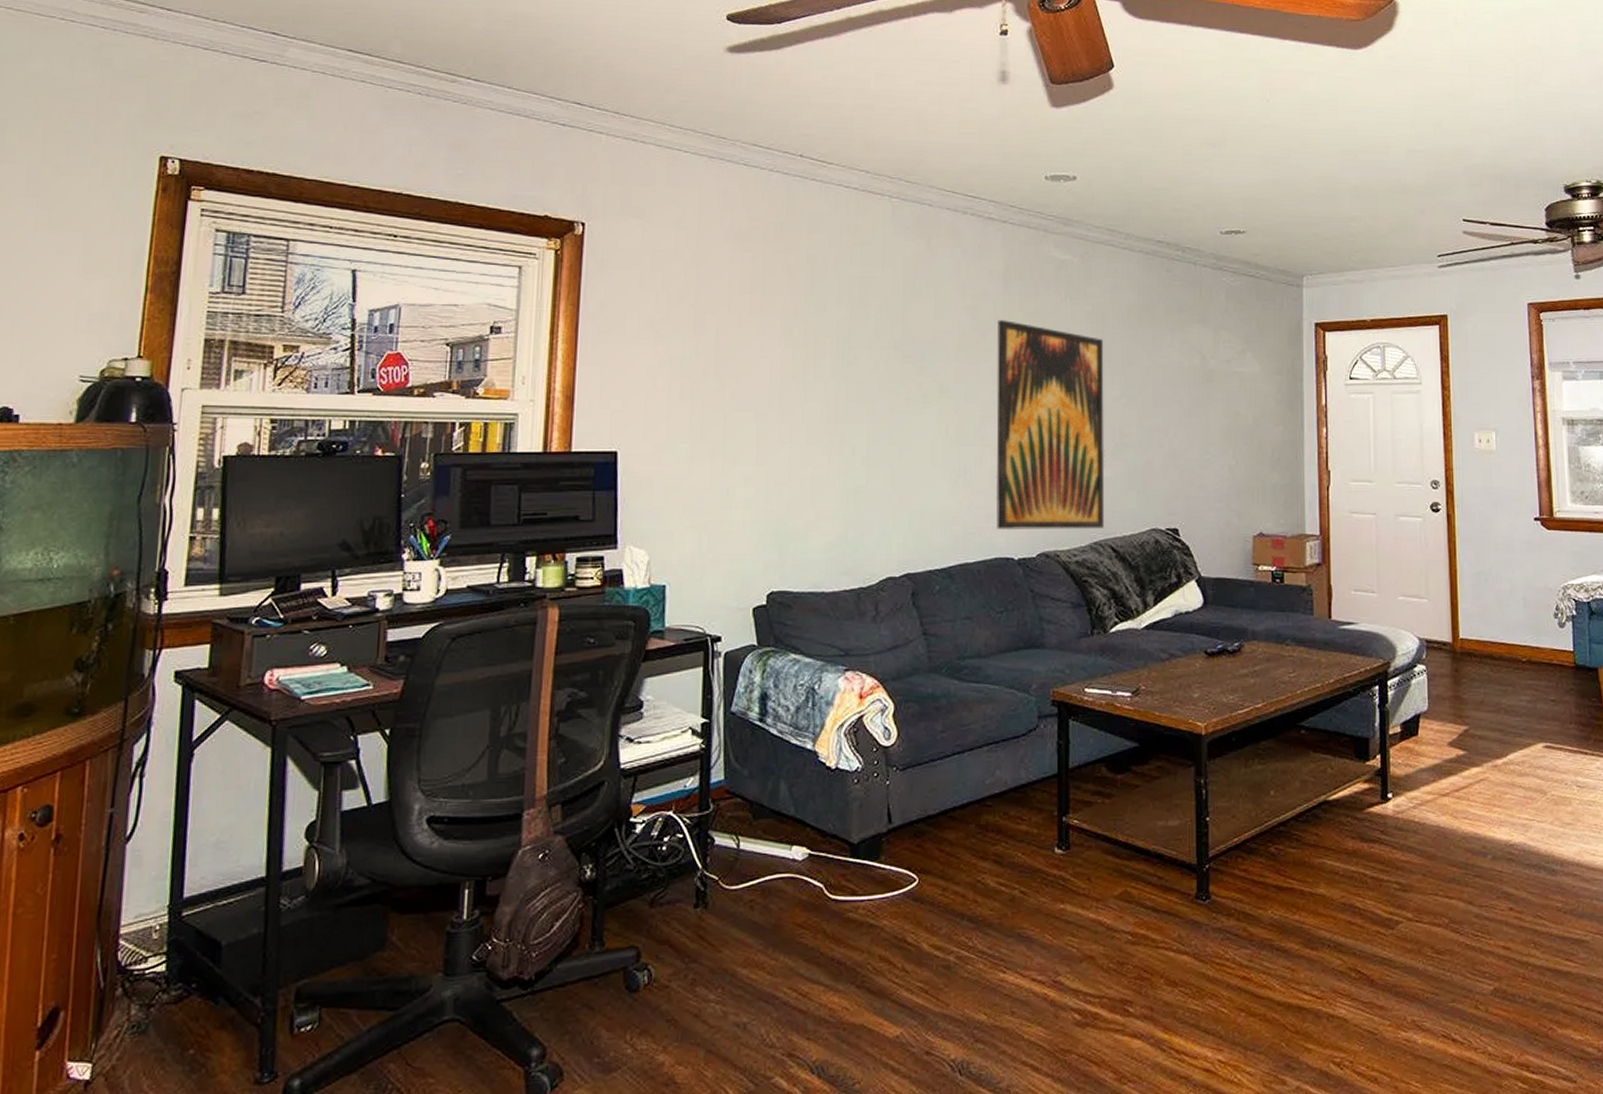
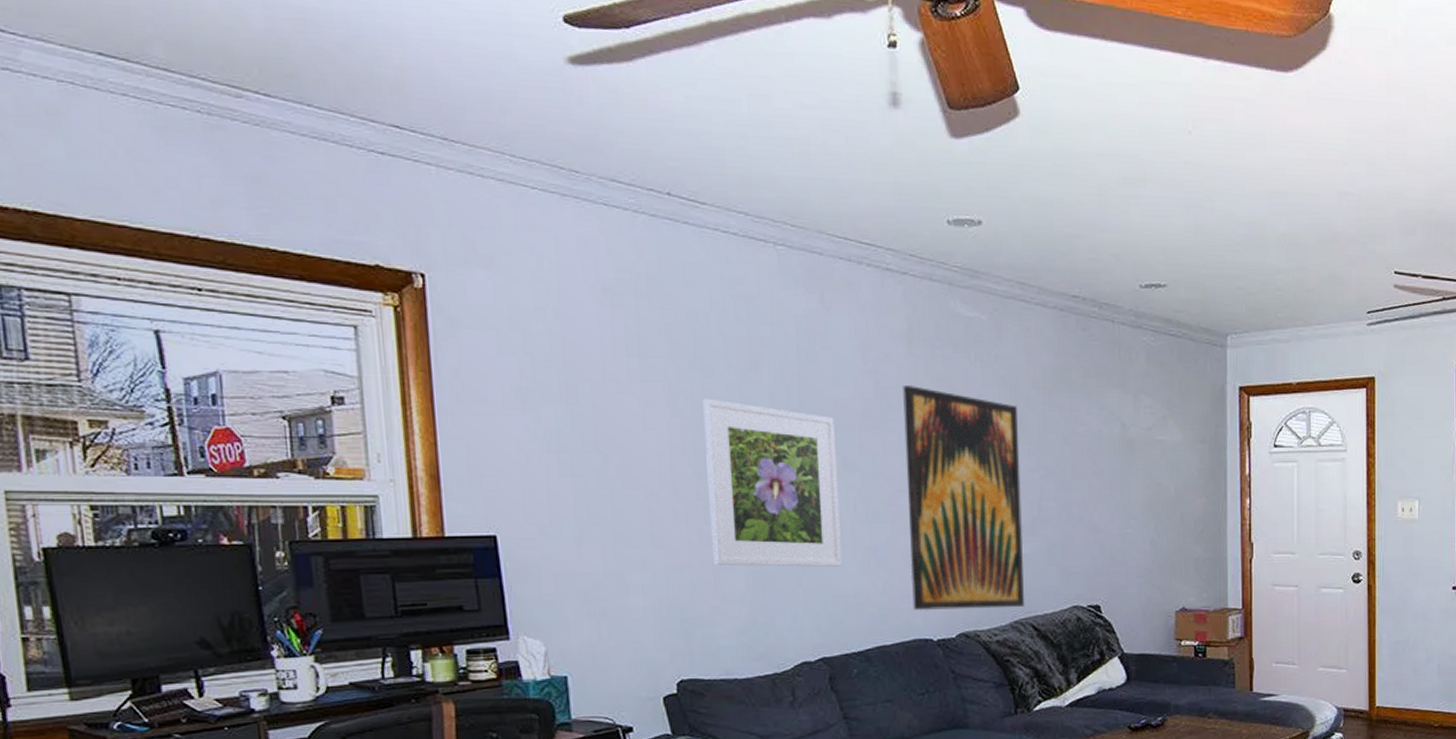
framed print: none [811,330,933,486] -> present [703,398,842,567]

